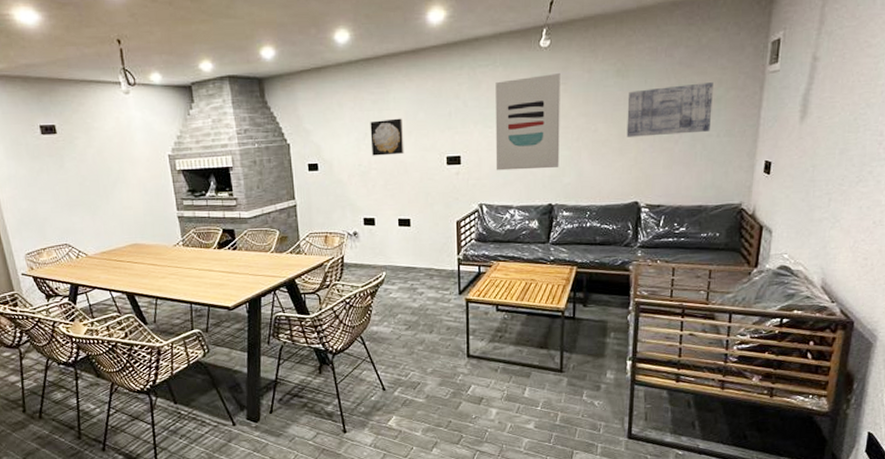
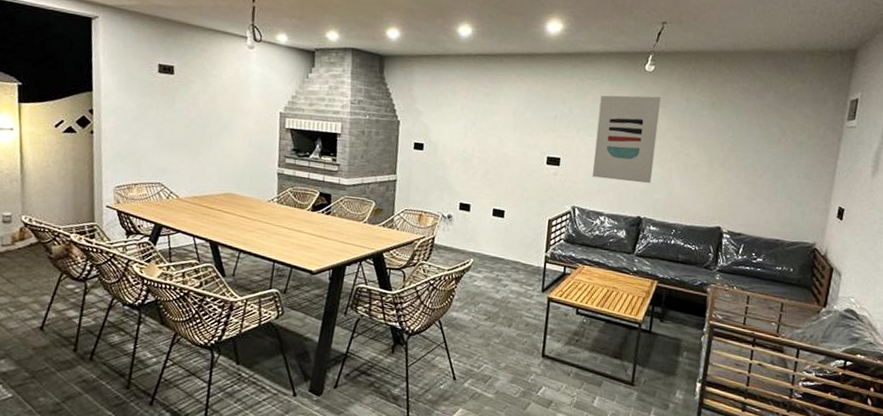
wall art: present [370,118,404,156] -> none [477,112,510,147]
wall art: present [626,82,713,137] -> none [715,123,797,172]

